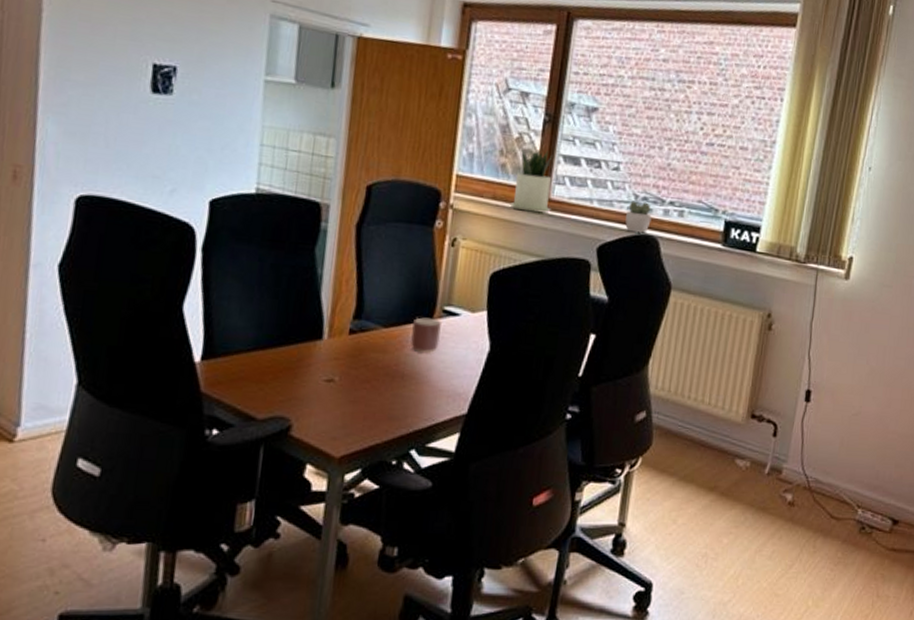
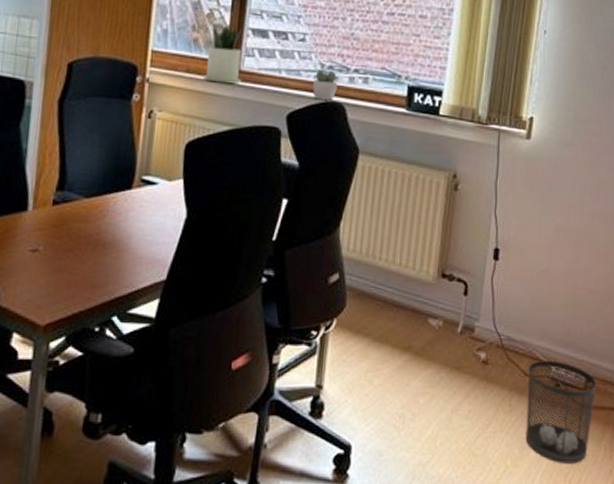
mug: present [411,317,441,353] -> none [111,187,140,221]
waste bin: none [828,502,903,605] -> present [525,360,597,464]

